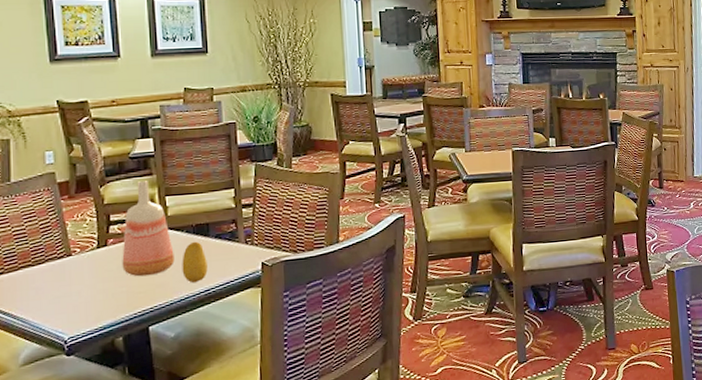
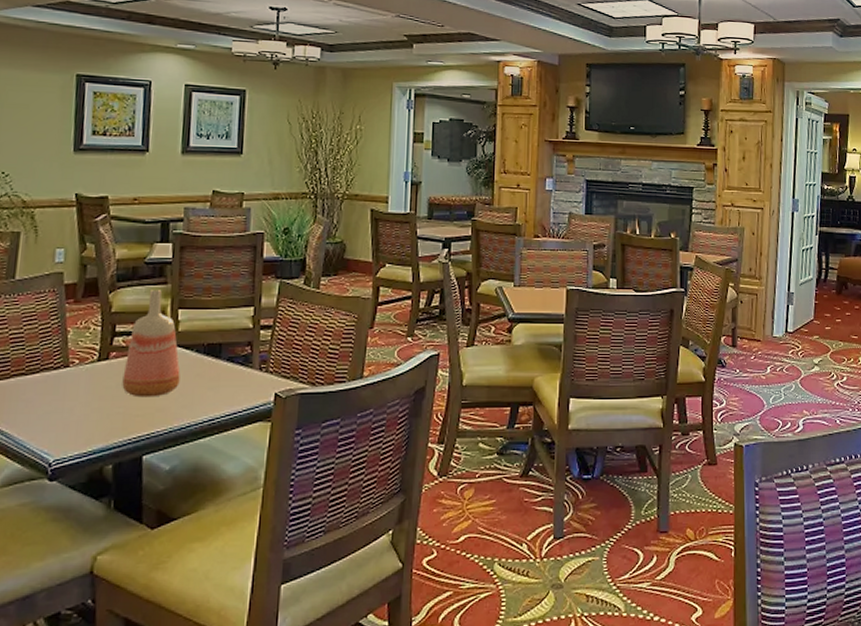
fruit: present [182,241,208,283] -> none [186,362,216,411]

